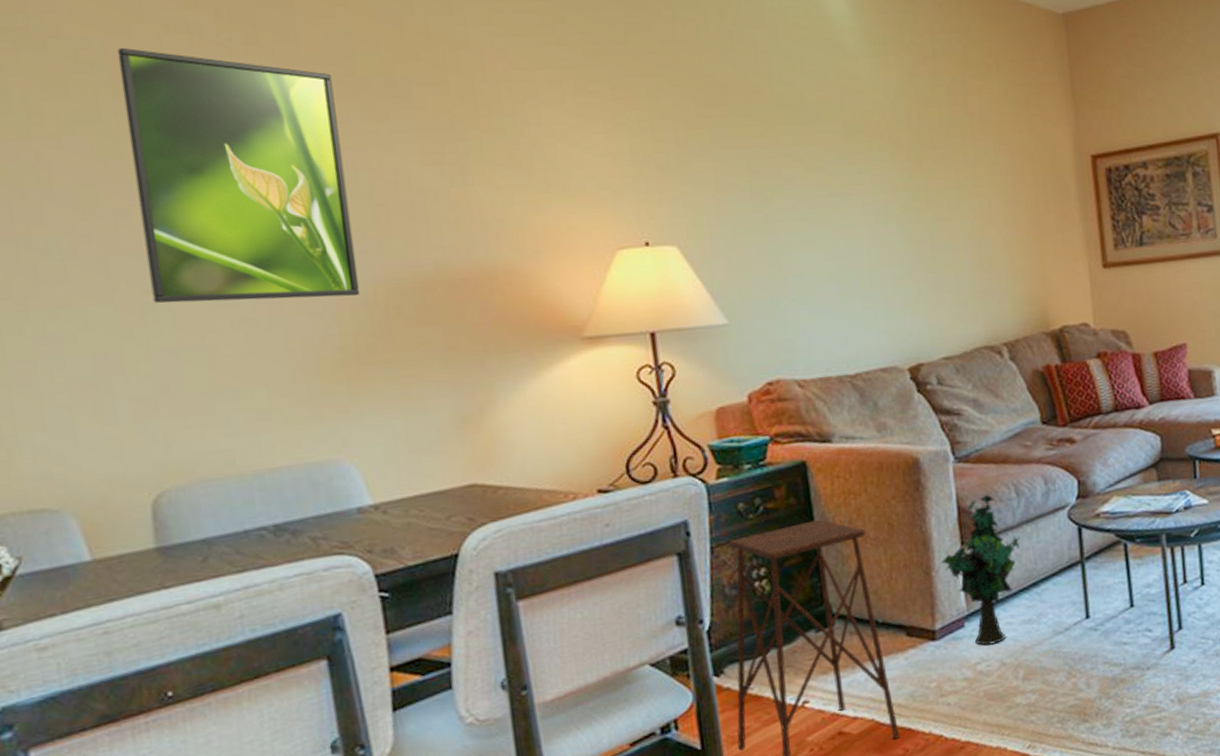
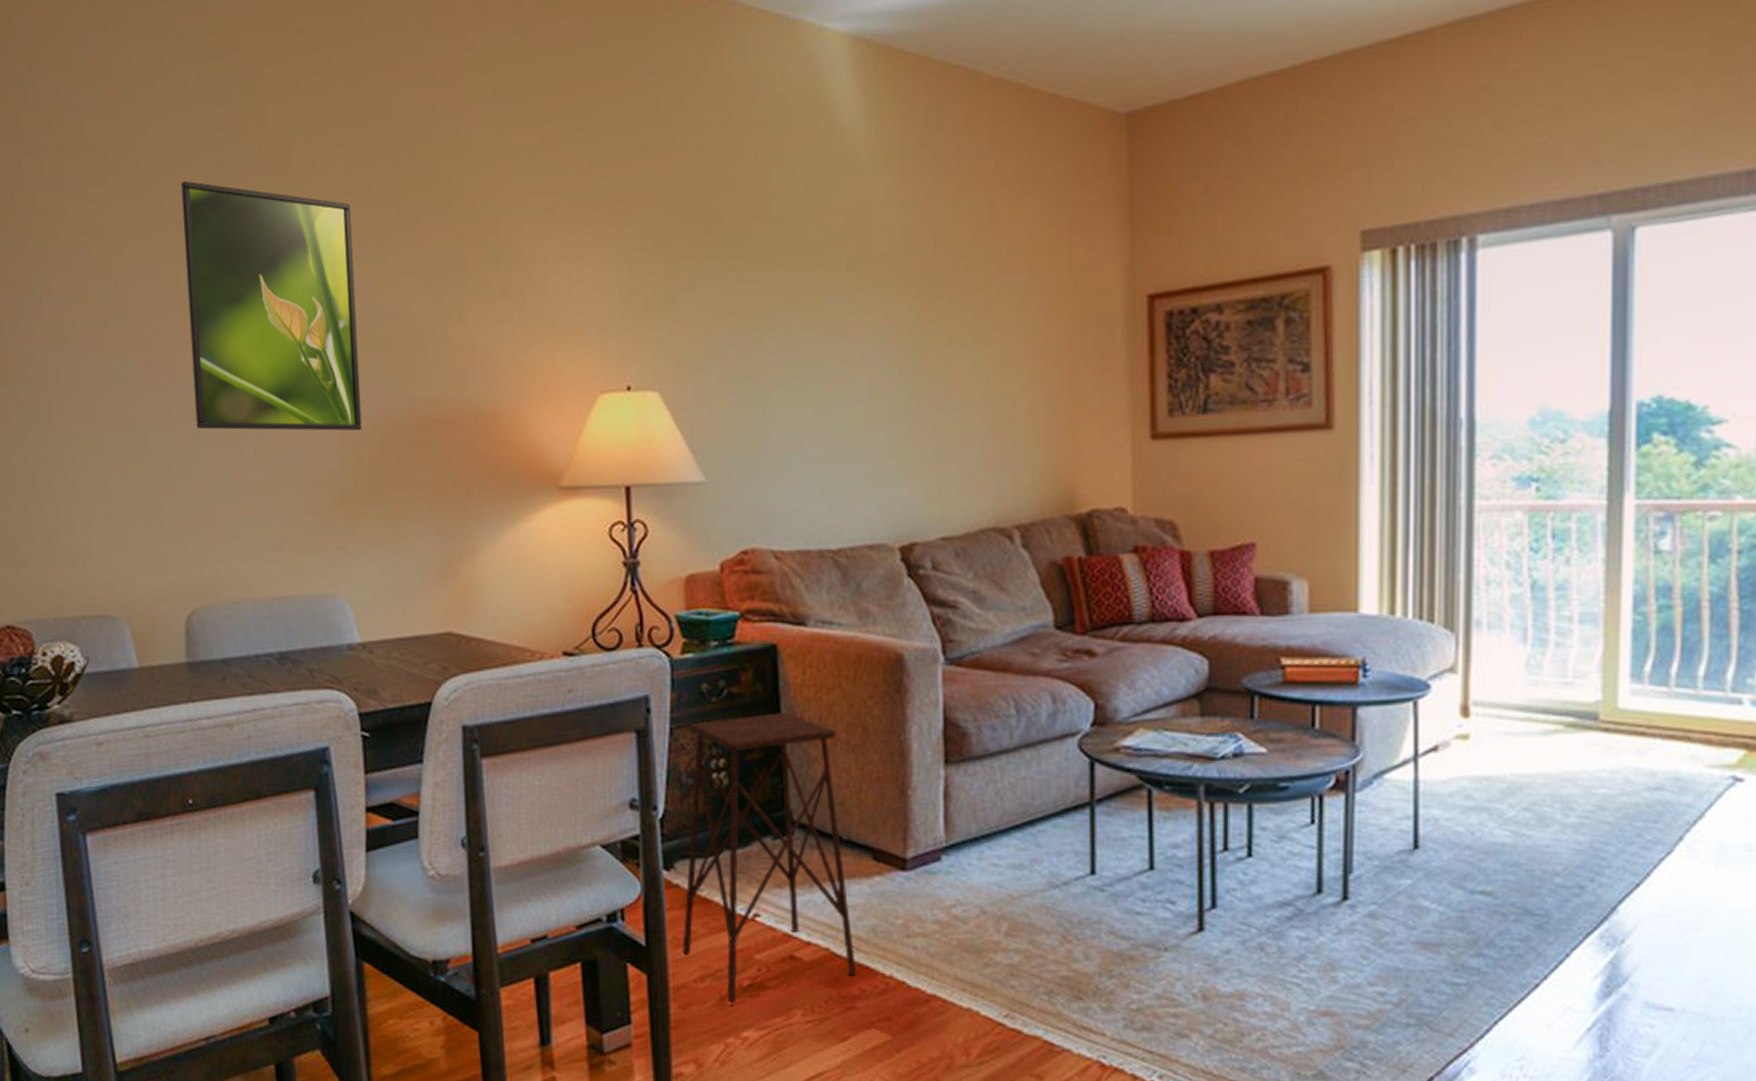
decorative plant: present [941,494,1021,646] -> none [920,707,1016,886]

